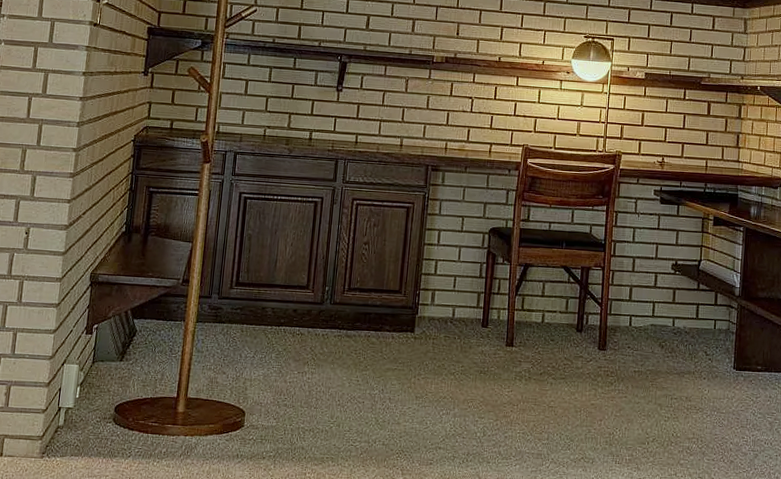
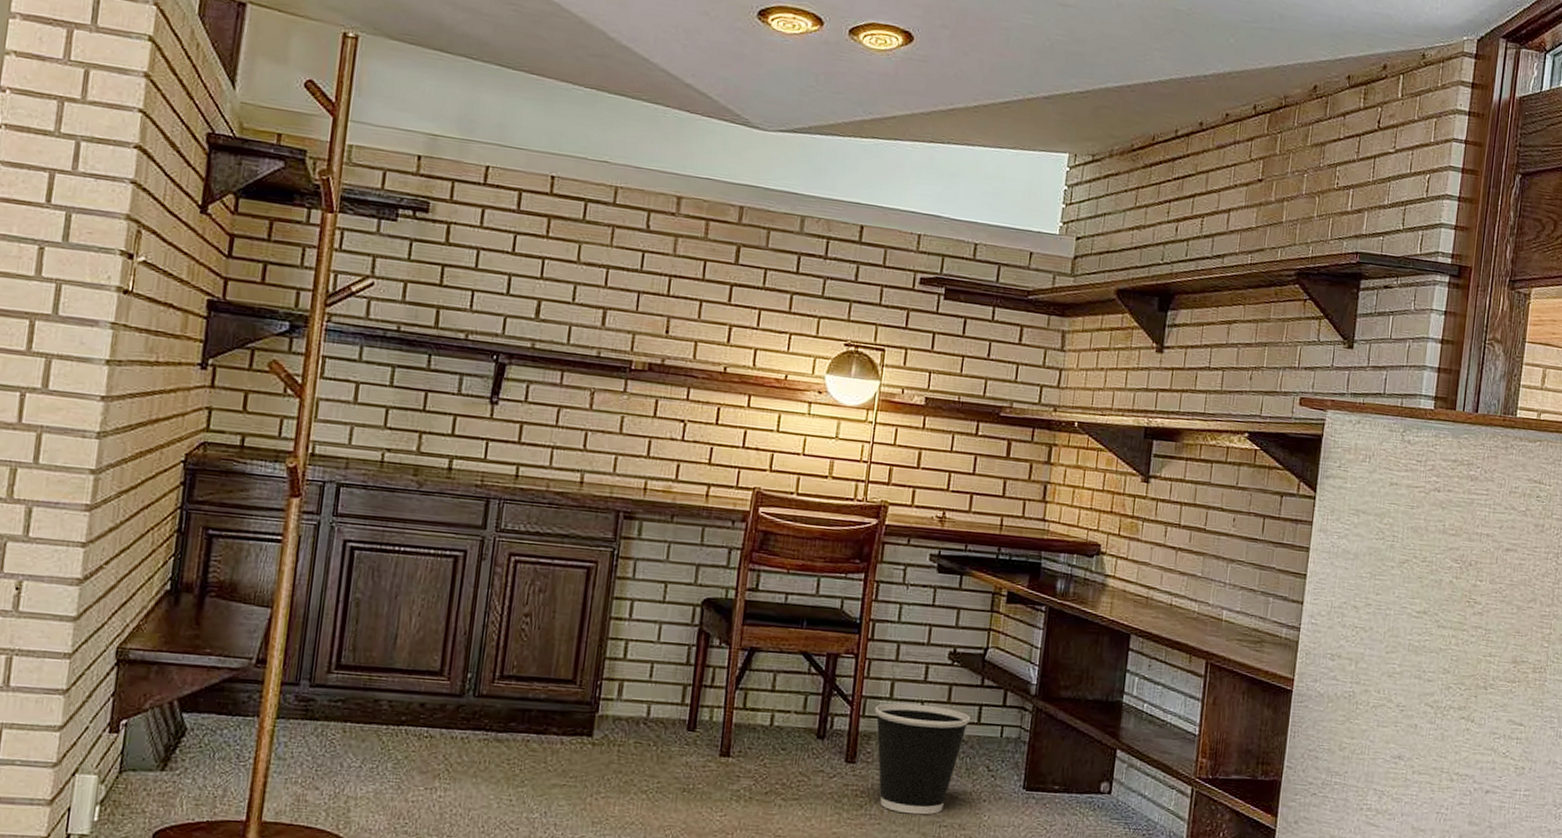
wastebasket: none [618,303,690,390] -> present [874,703,970,815]

